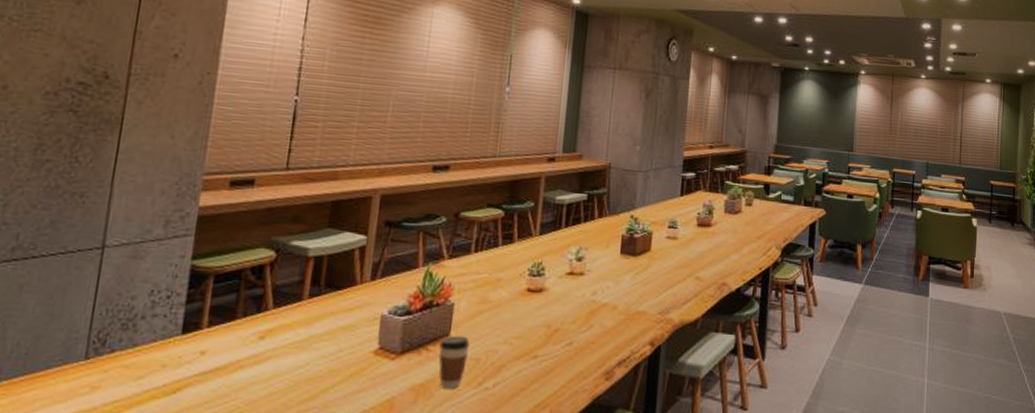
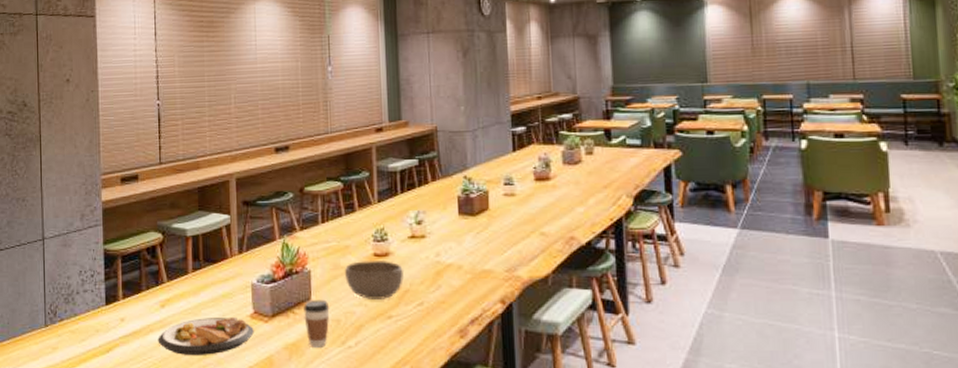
plate: none [248,353,376,397] -> present [158,318,254,355]
bowl: none [491,295,558,338] -> present [344,259,405,299]

